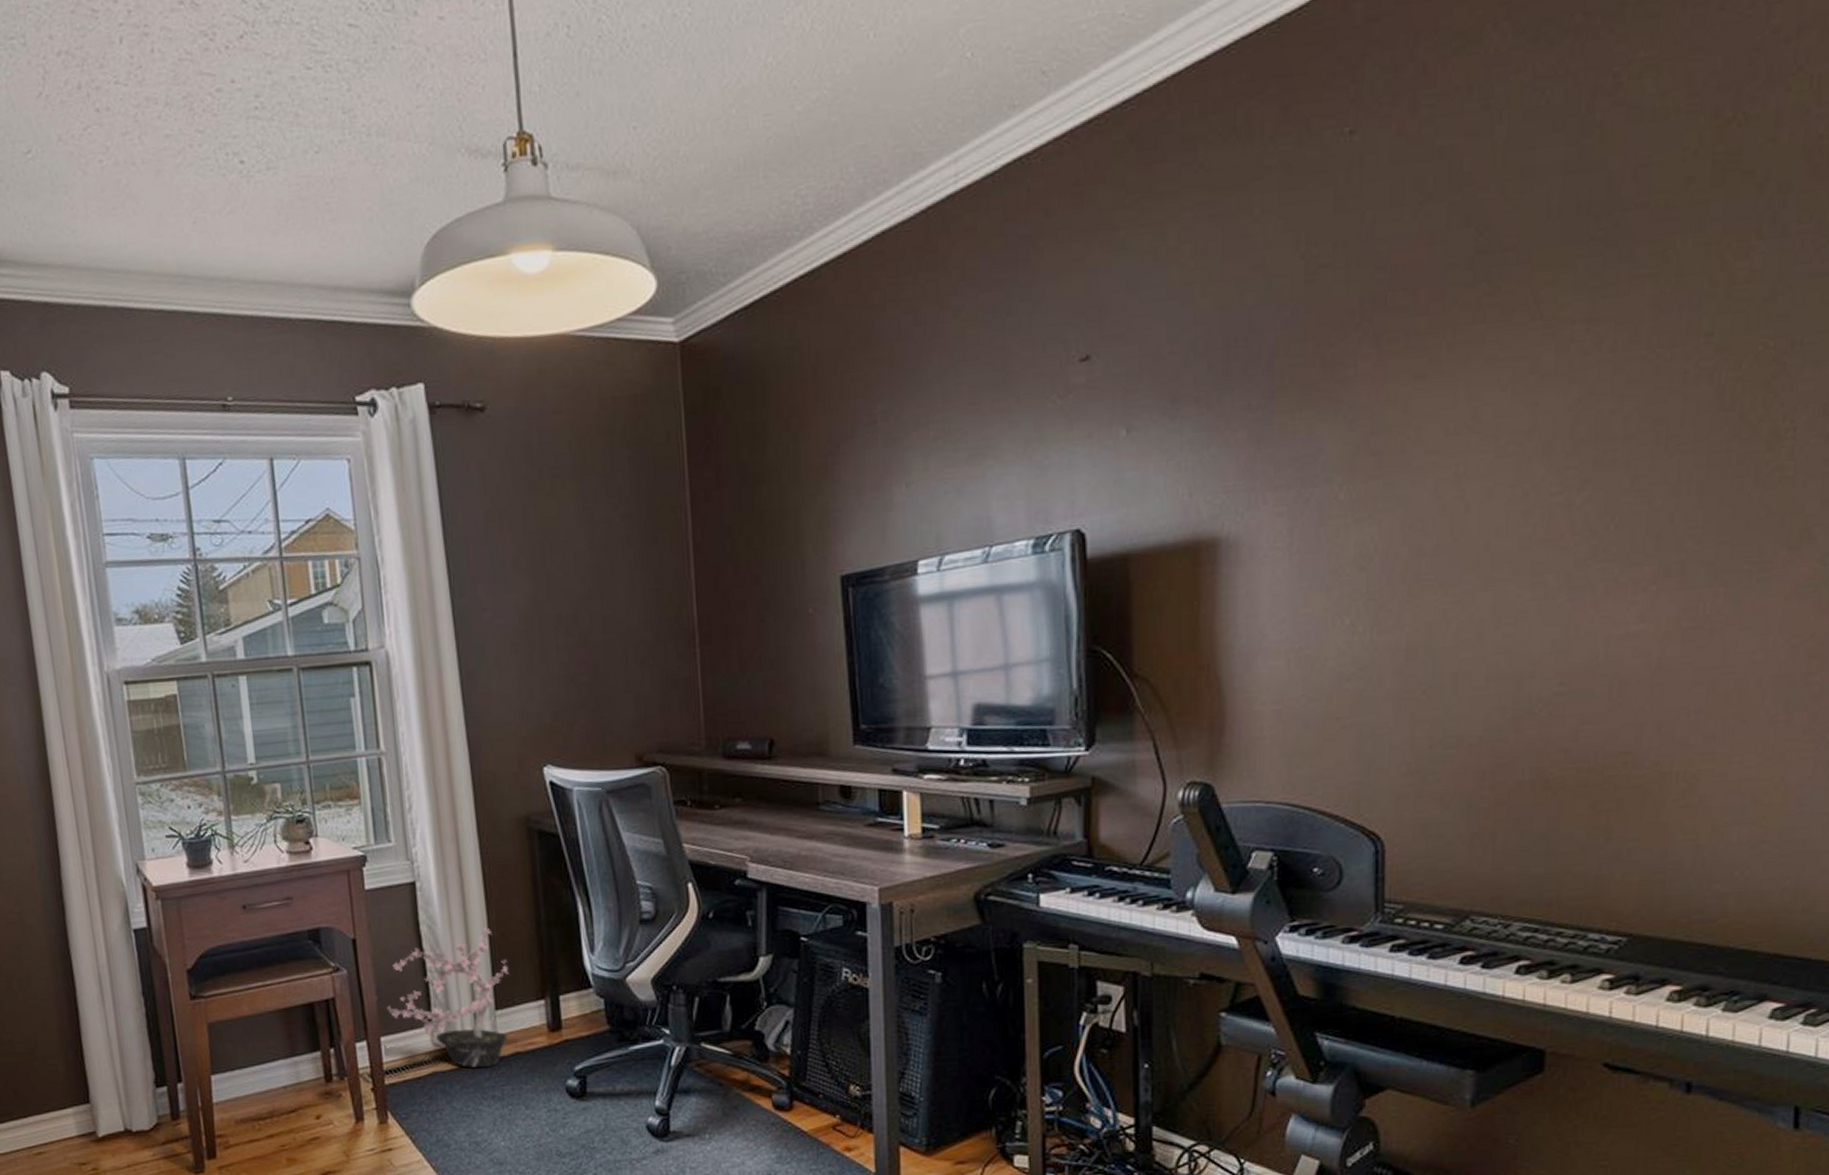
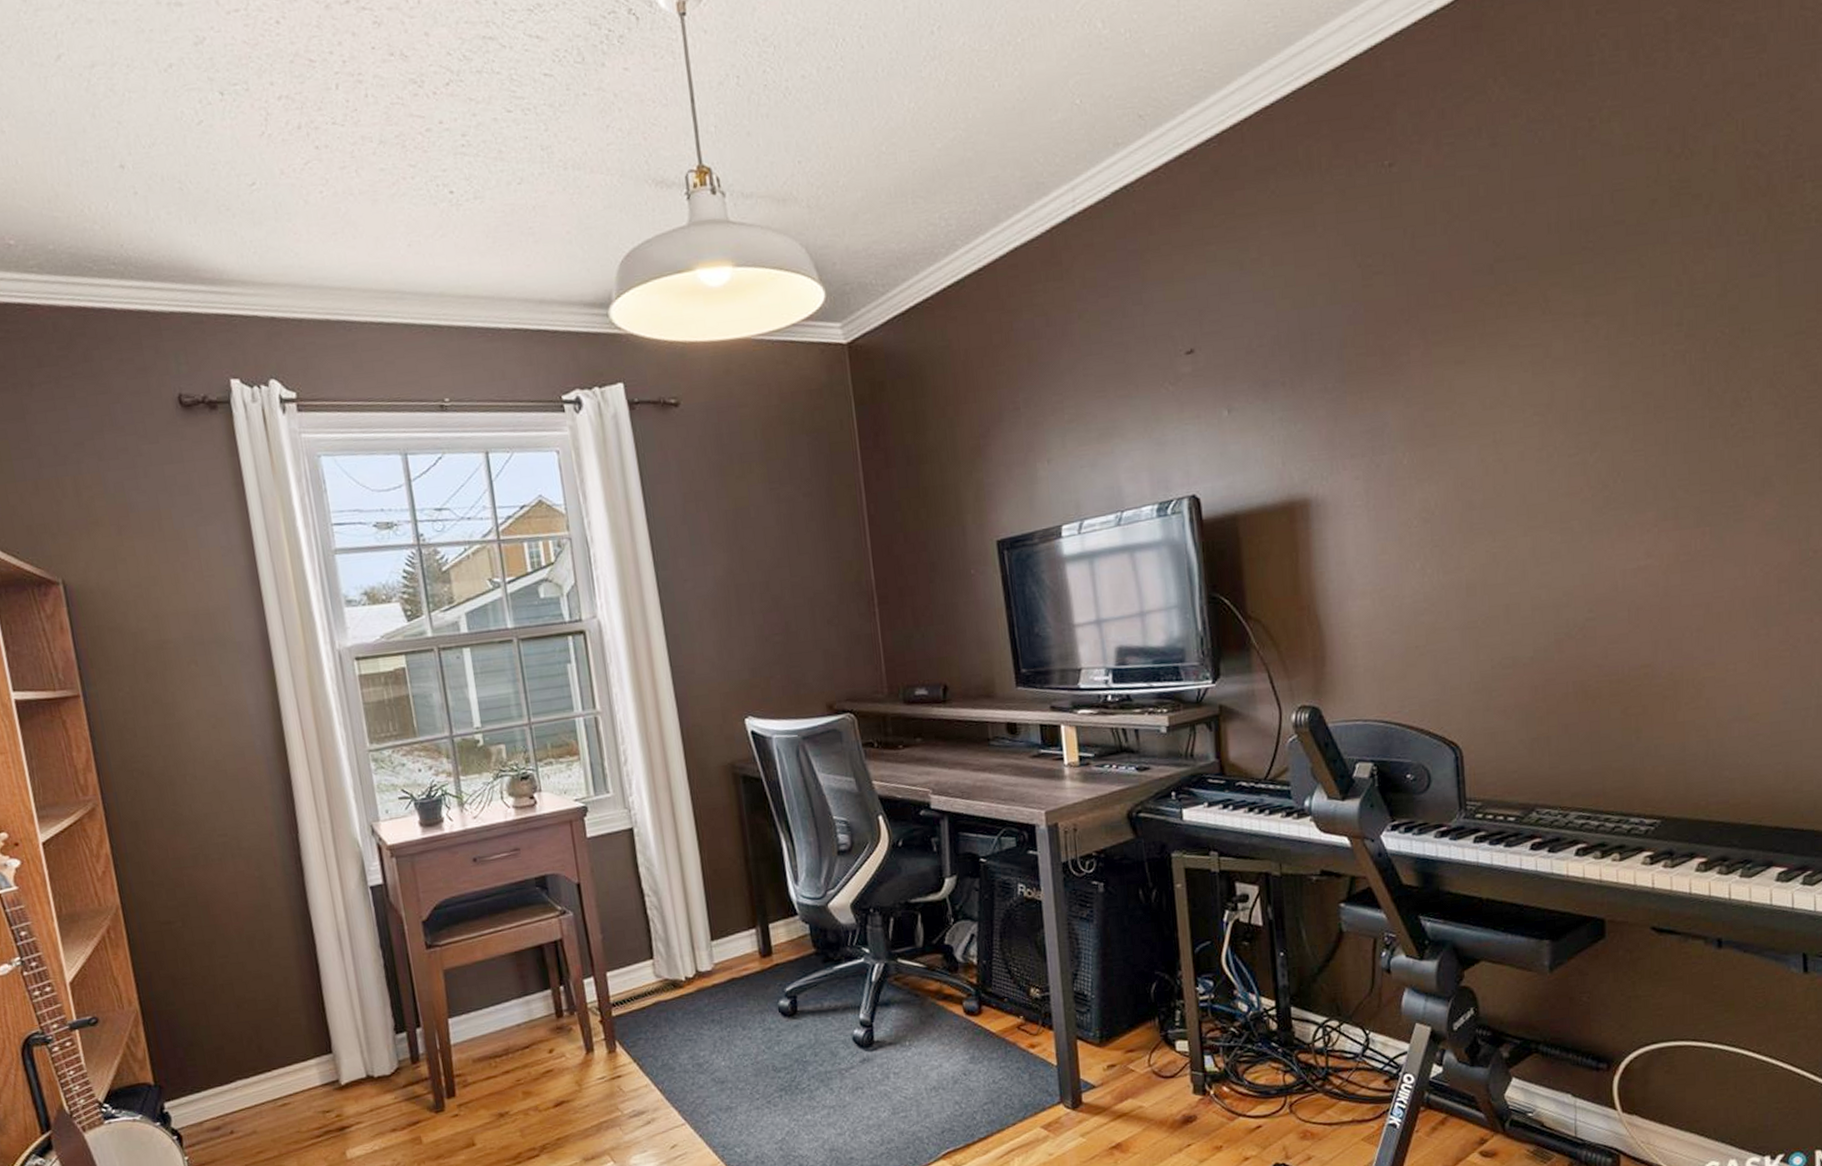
potted plant: present [387,927,509,1068] -> none [611,866,724,995]

